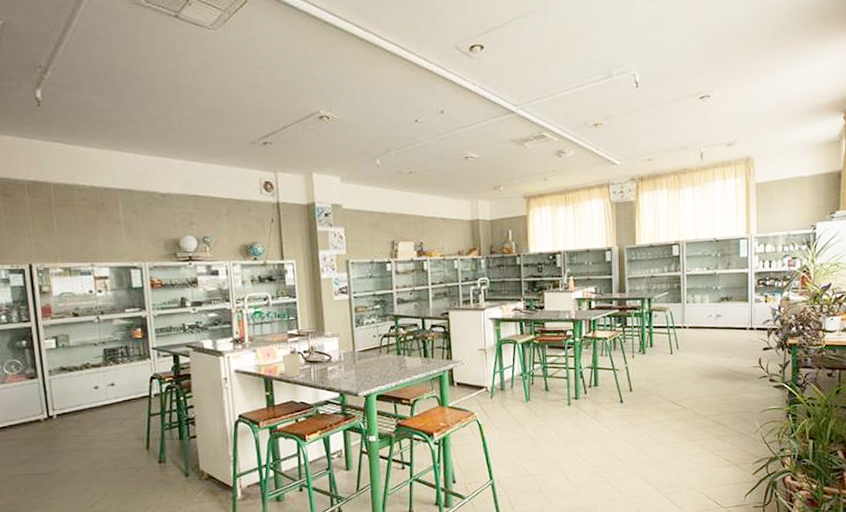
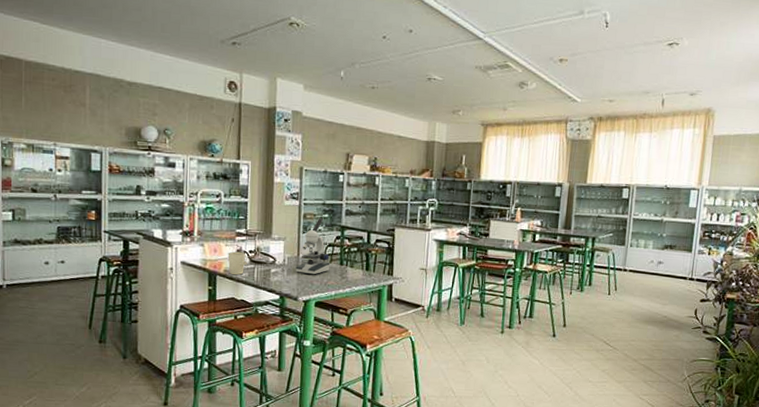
microscope: none [352,309,388,368] -> present [295,217,330,275]

